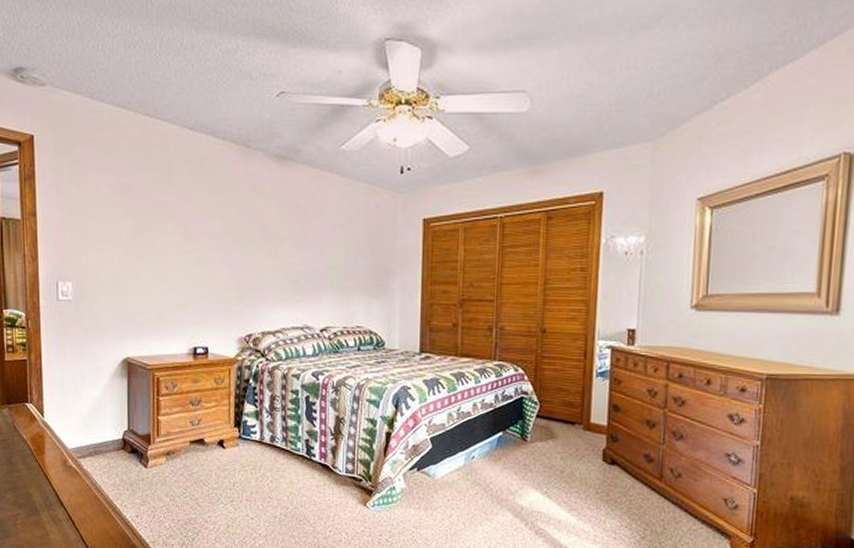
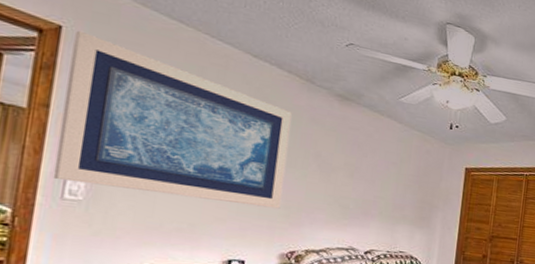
wall art: none [44,136,233,291] -> present [53,30,292,209]

